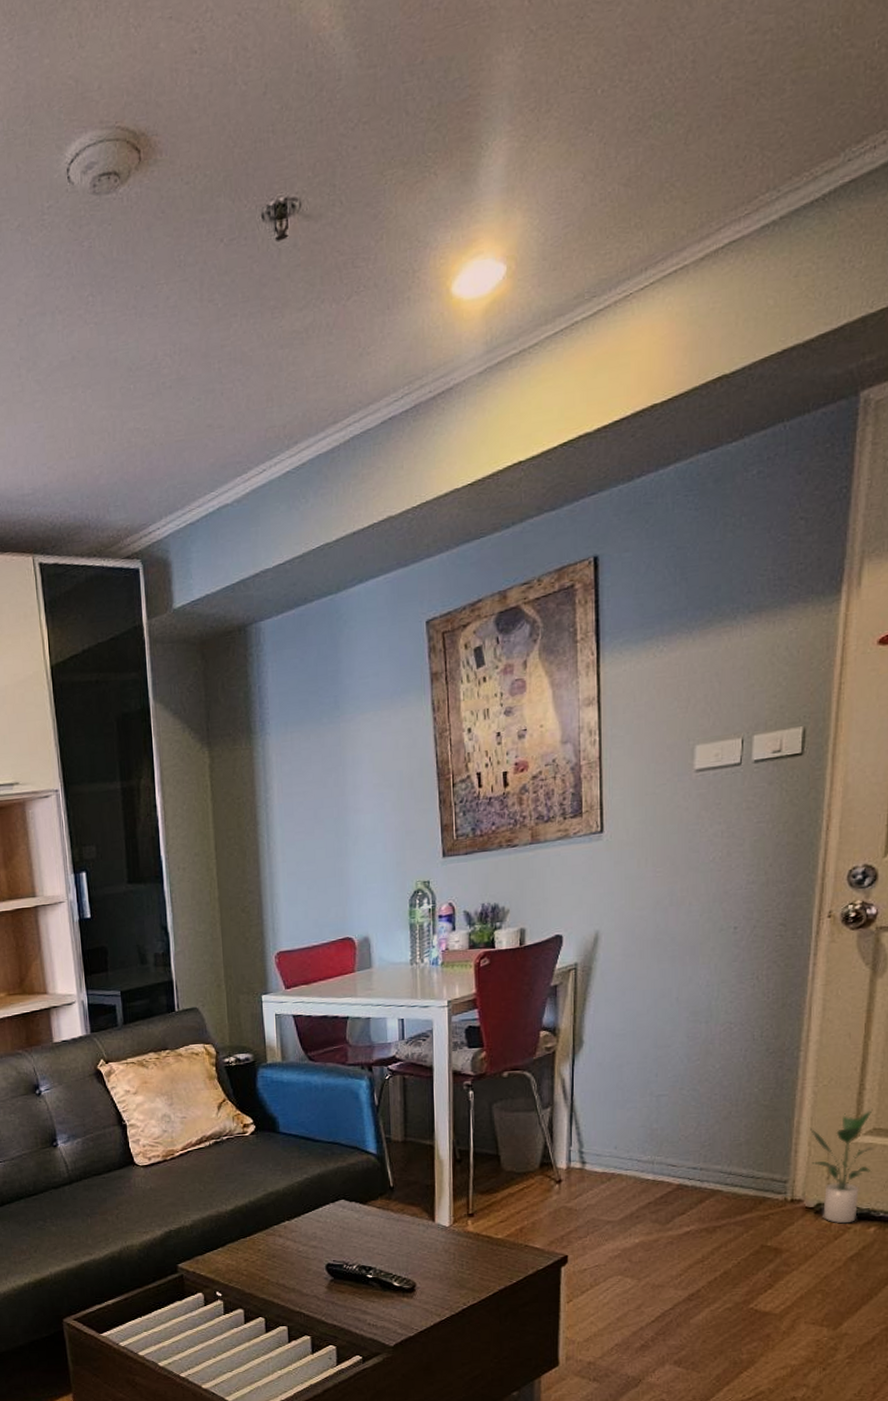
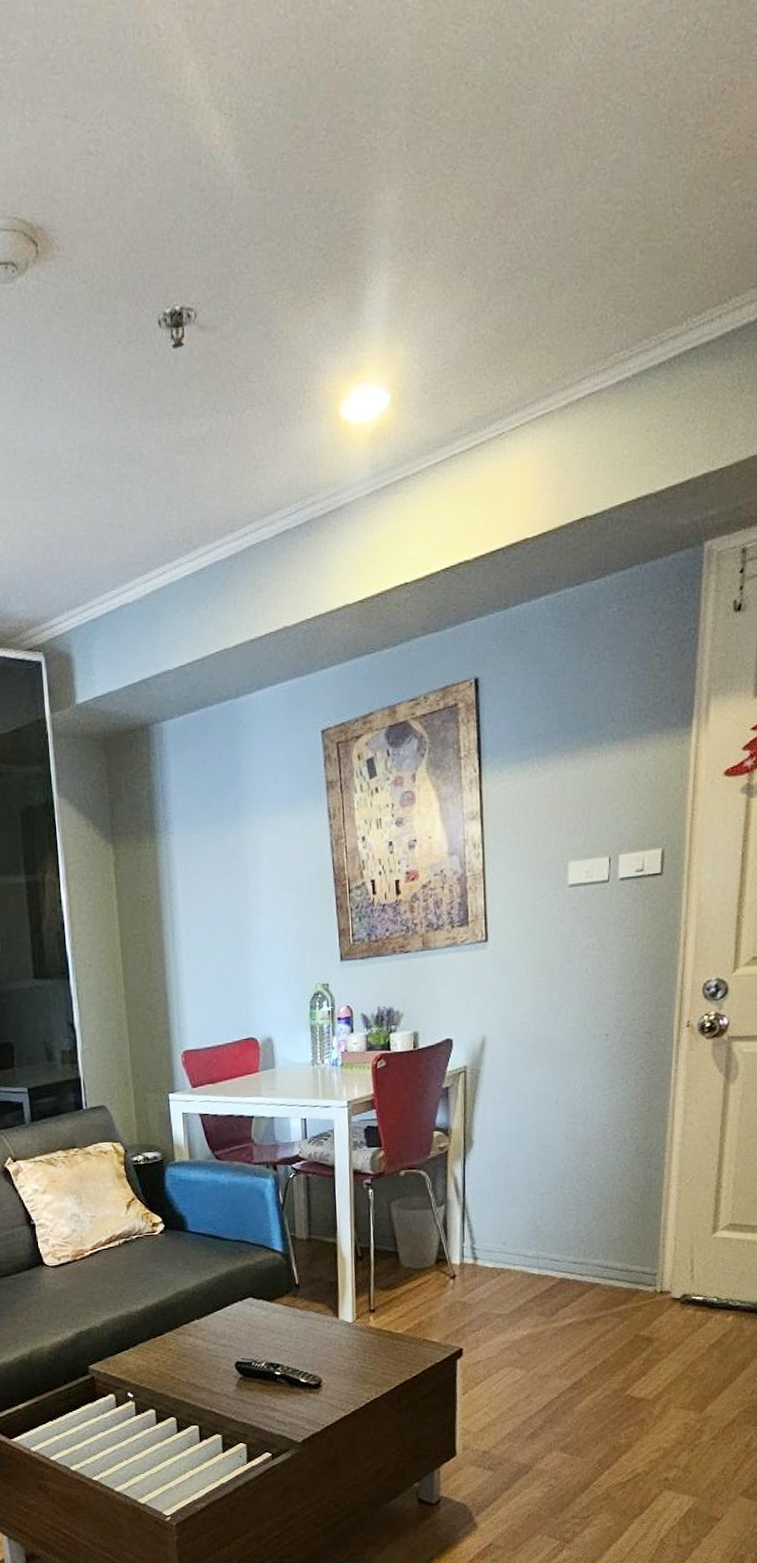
potted plant: present [810,1108,873,1224] -> none [676,1205,729,1313]

